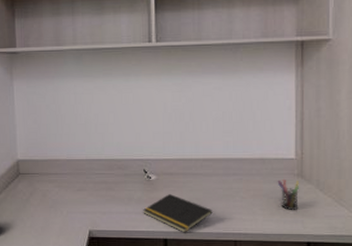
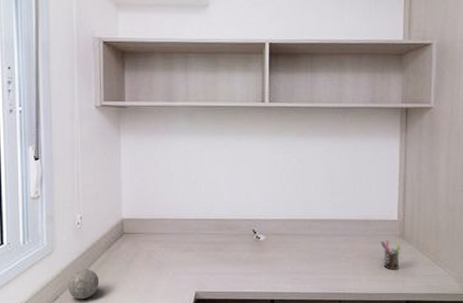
notepad: present [143,194,213,233] -> none [251,255,319,294]

